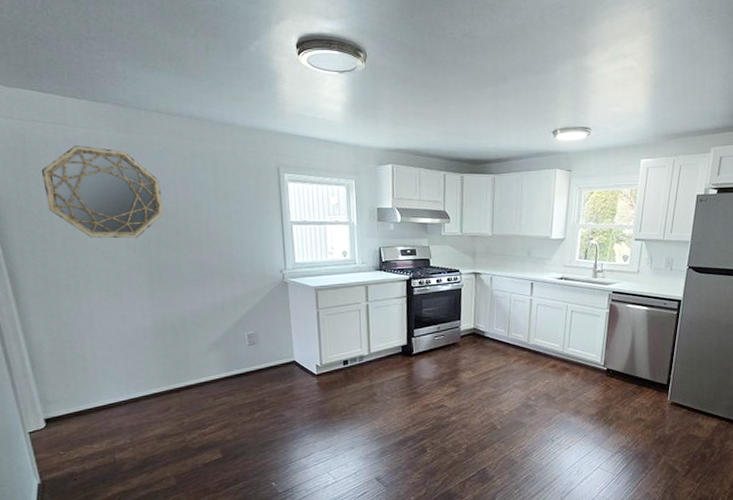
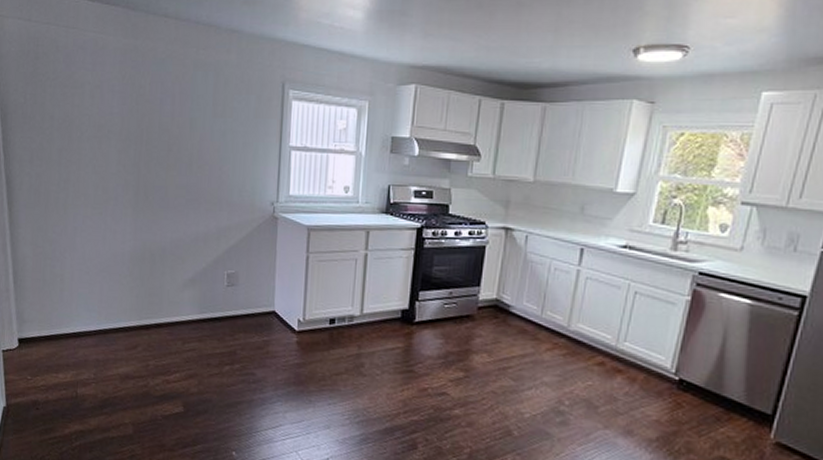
home mirror: present [41,145,164,239] -> none [48,51,159,153]

